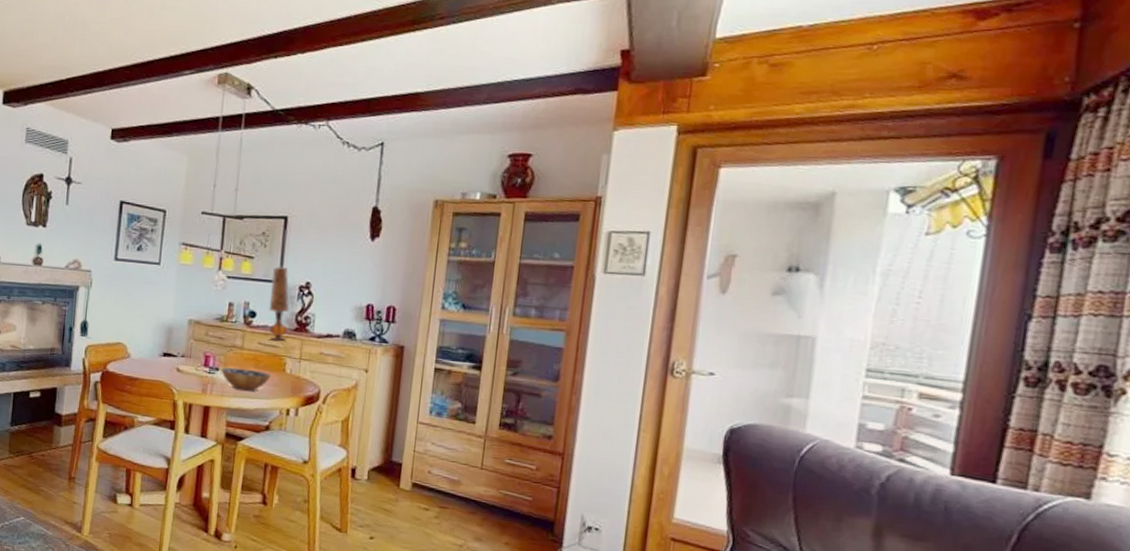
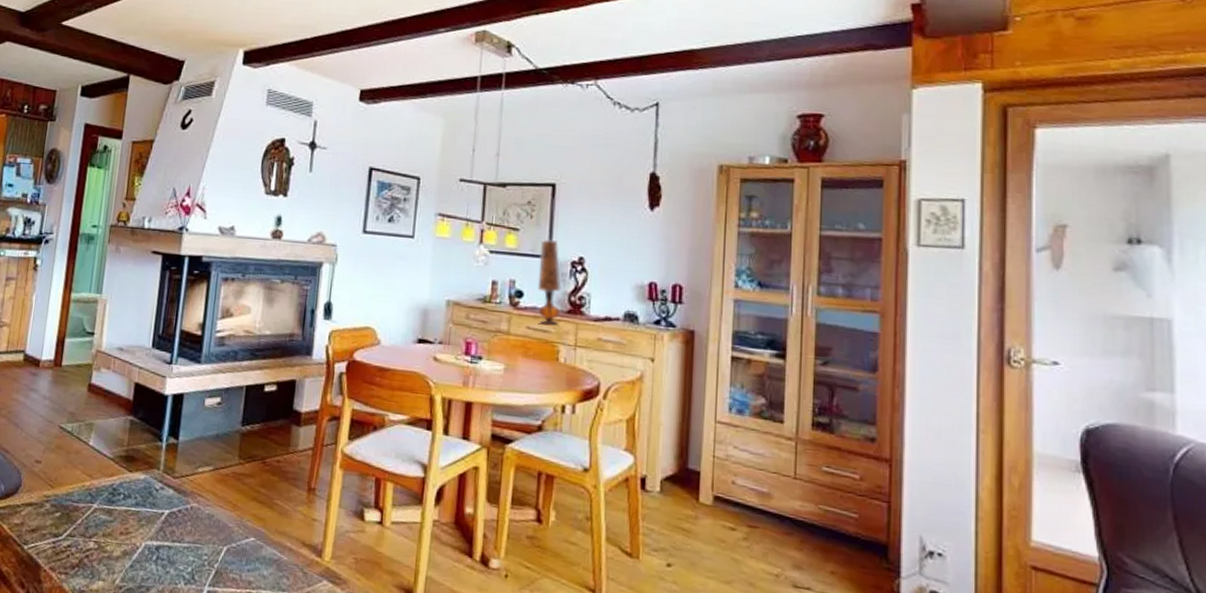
bowl: present [221,367,271,391] -> none [484,356,542,384]

